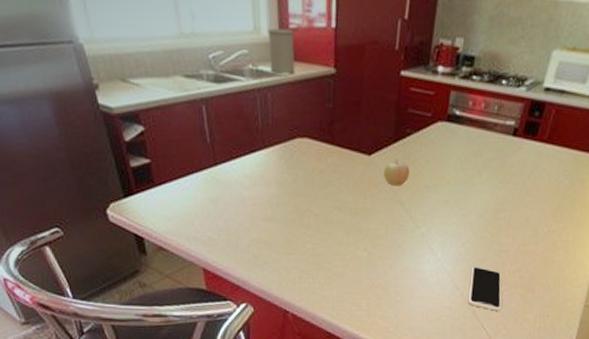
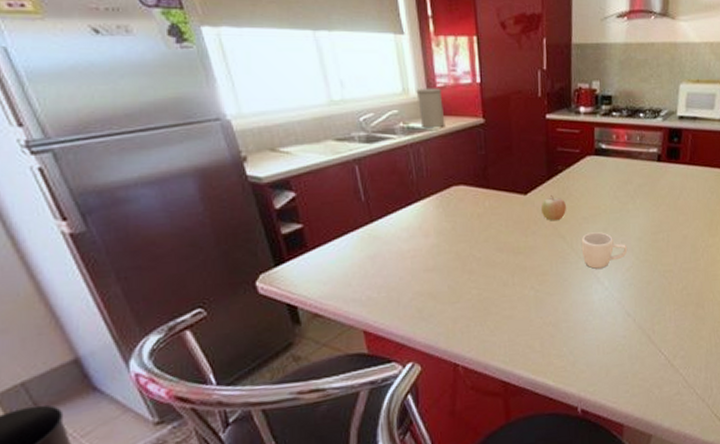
mug: none [419,202,467,240] -> present [581,232,628,269]
smartphone: present [467,266,503,311] -> none [639,290,676,333]

